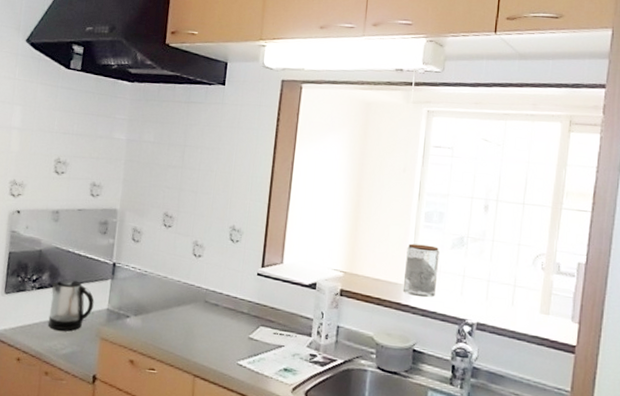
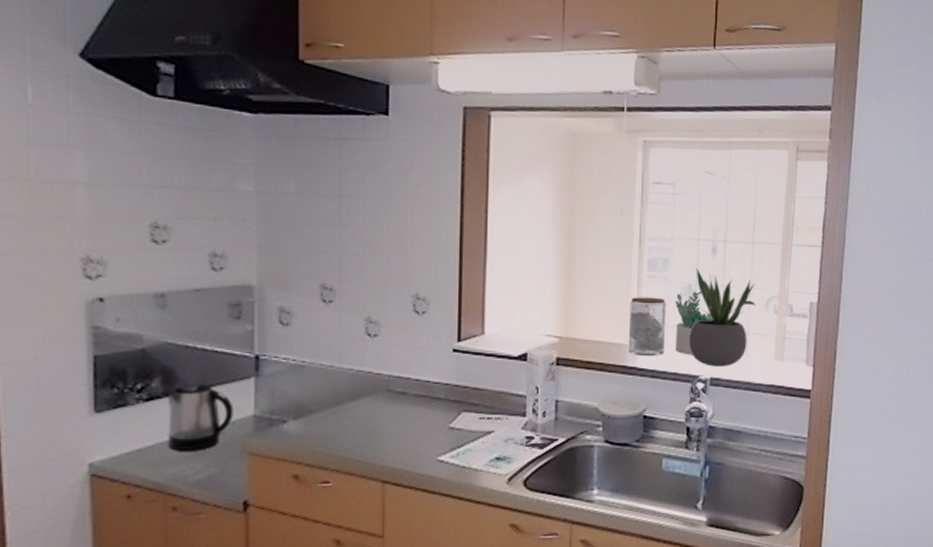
succulent plant: none [445,243,482,300] -> present [675,291,713,355]
potted plant: none [457,223,524,314] -> present [688,268,756,367]

